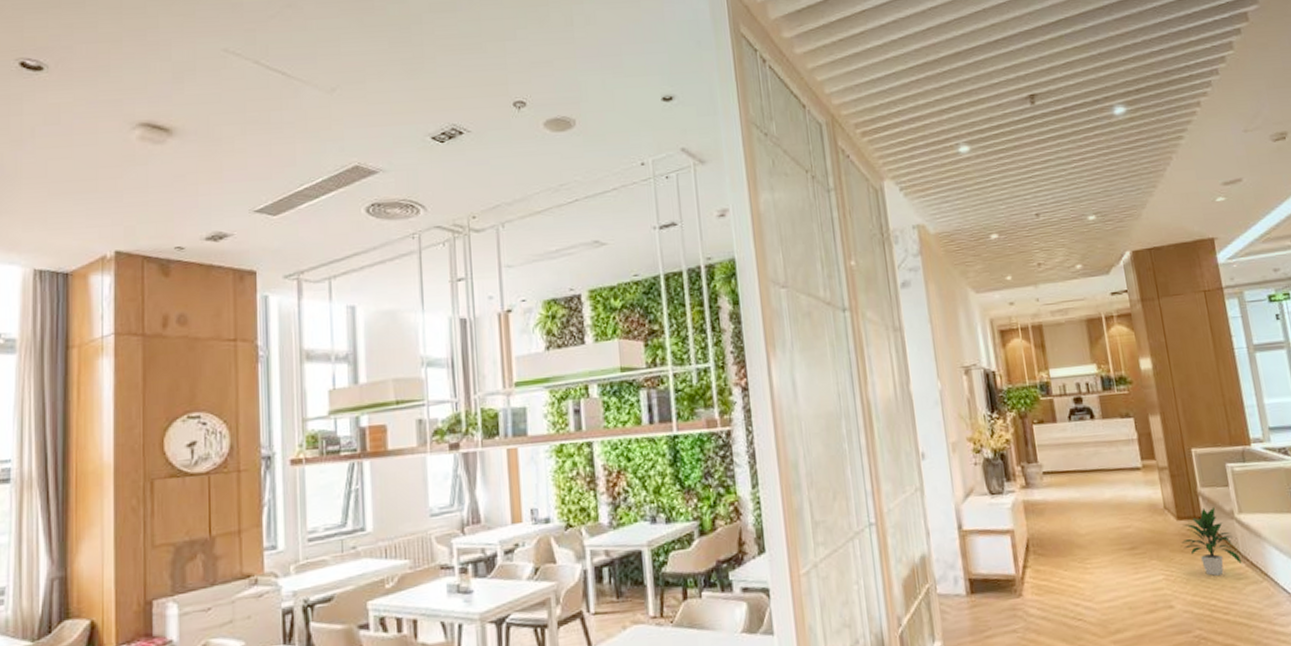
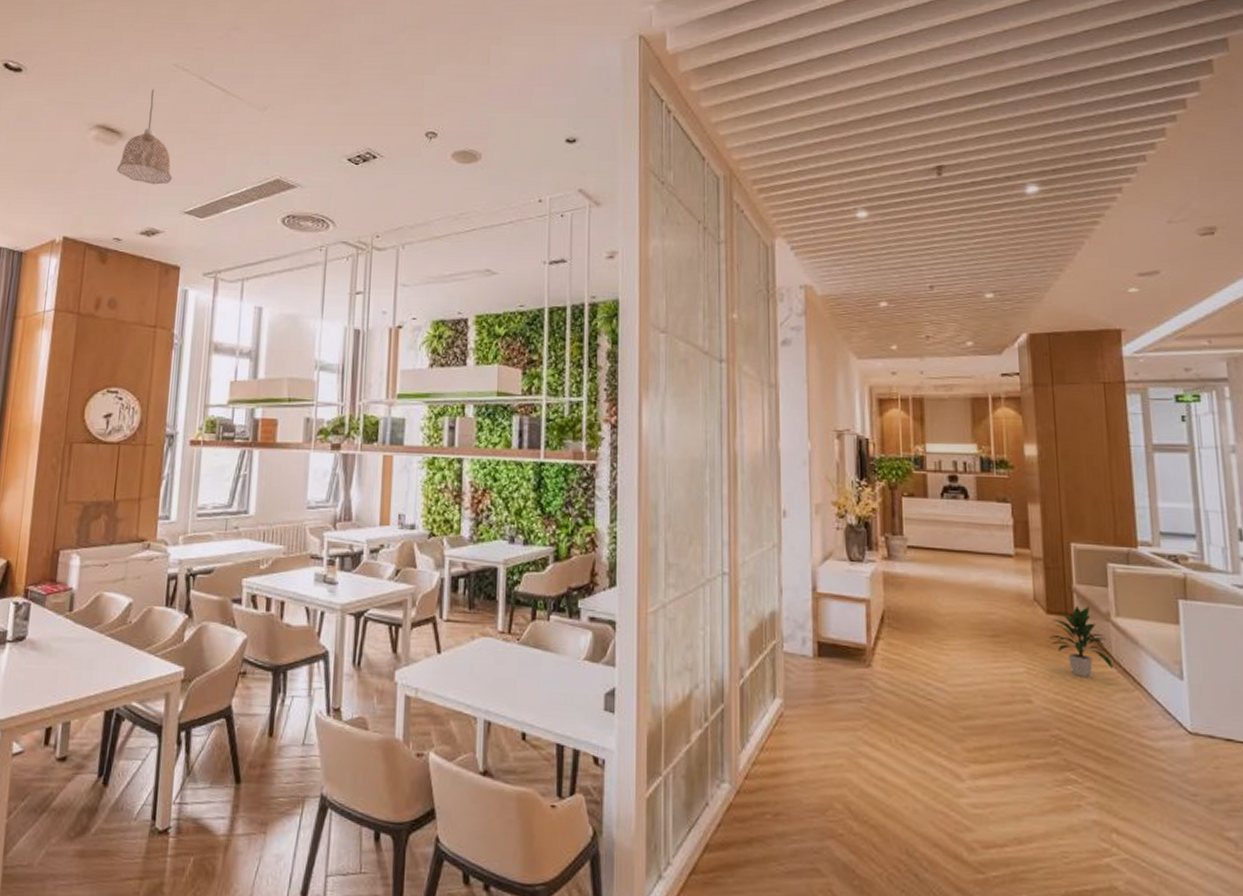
pendant lamp: none [170,78,235,184] -> present [117,89,172,185]

